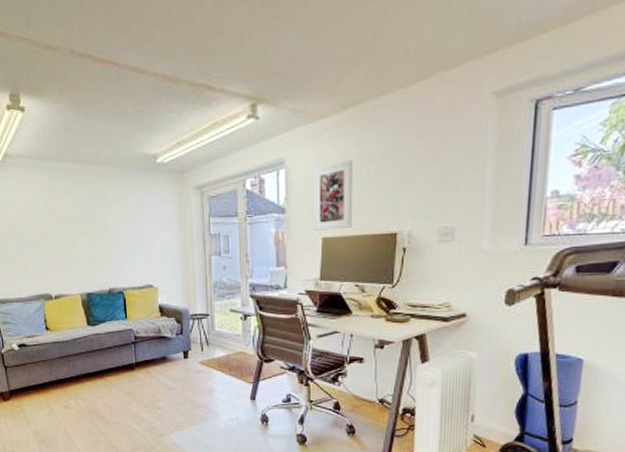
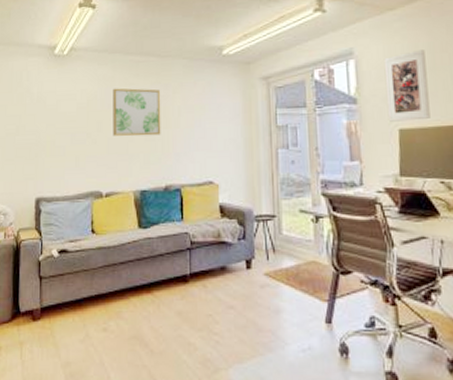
wall art: none [51,196,102,244] -> present [113,88,161,137]

